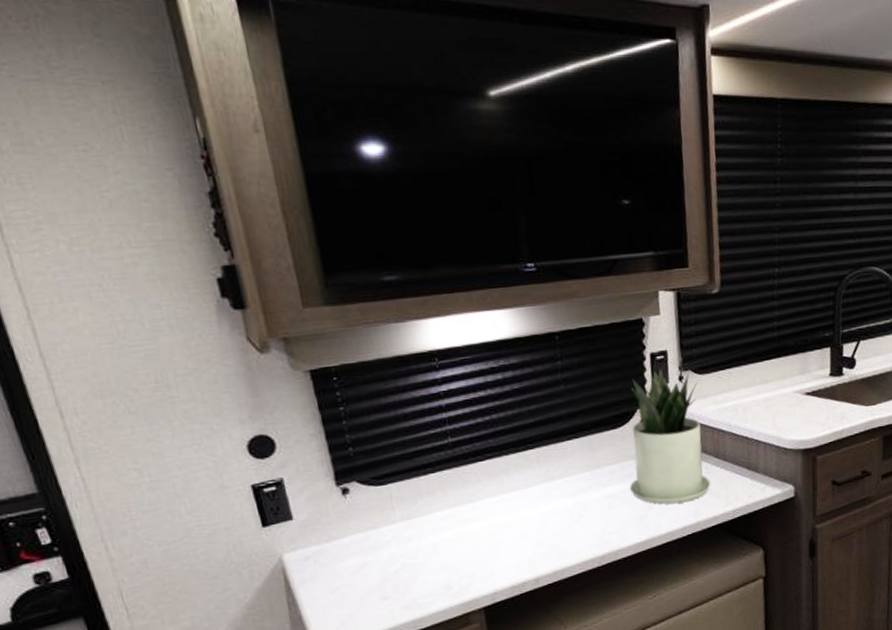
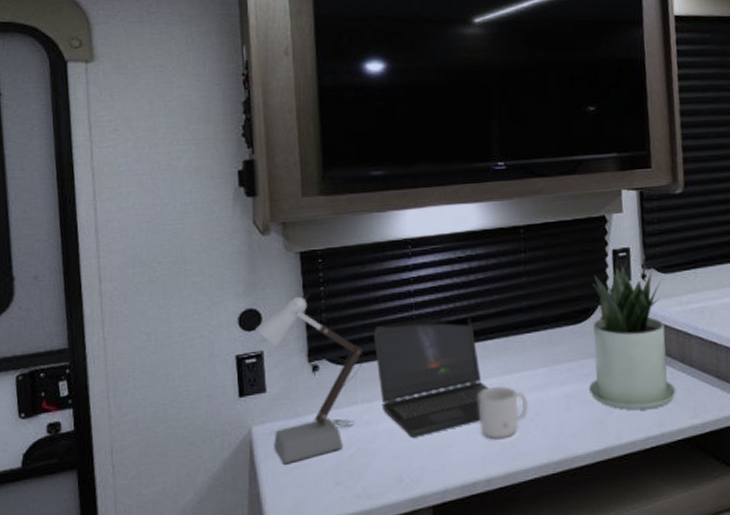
desk lamp: none [269,409,397,587] -> present [255,289,363,465]
laptop computer: none [405,426,533,549] -> present [373,315,490,438]
mug: none [521,492,572,543] -> present [477,385,528,440]

